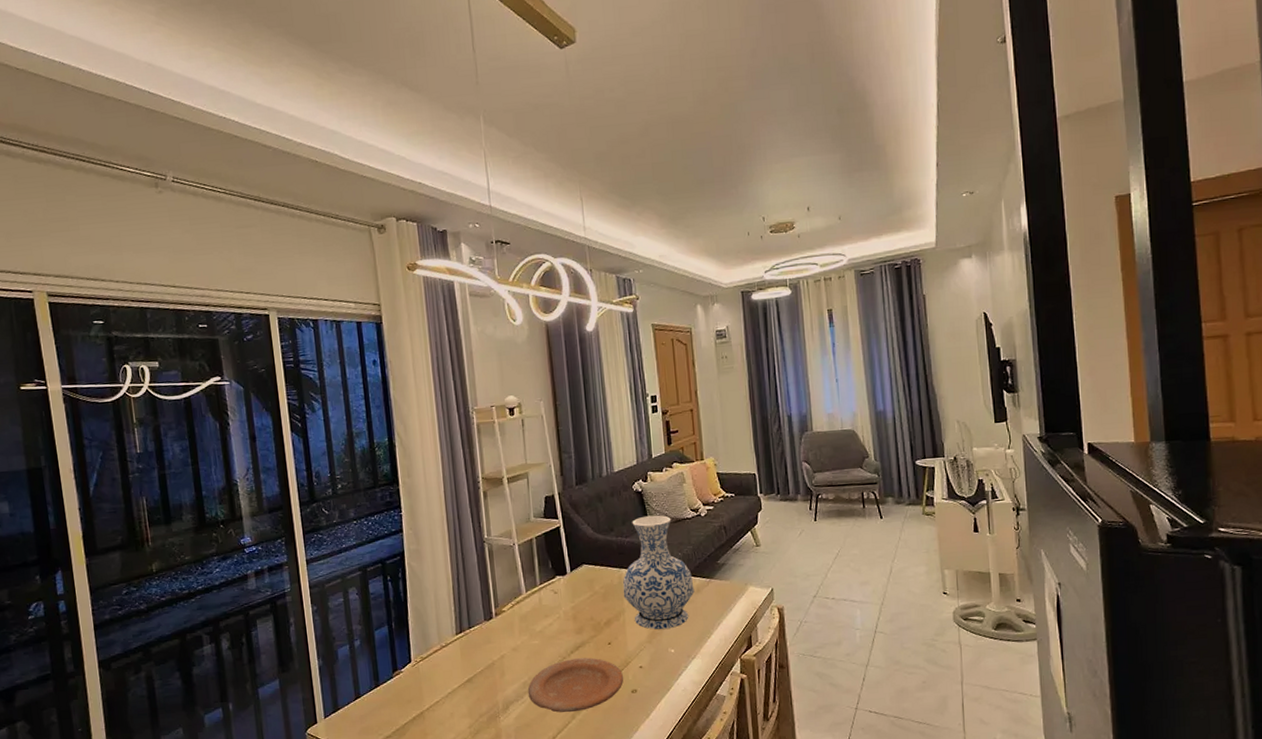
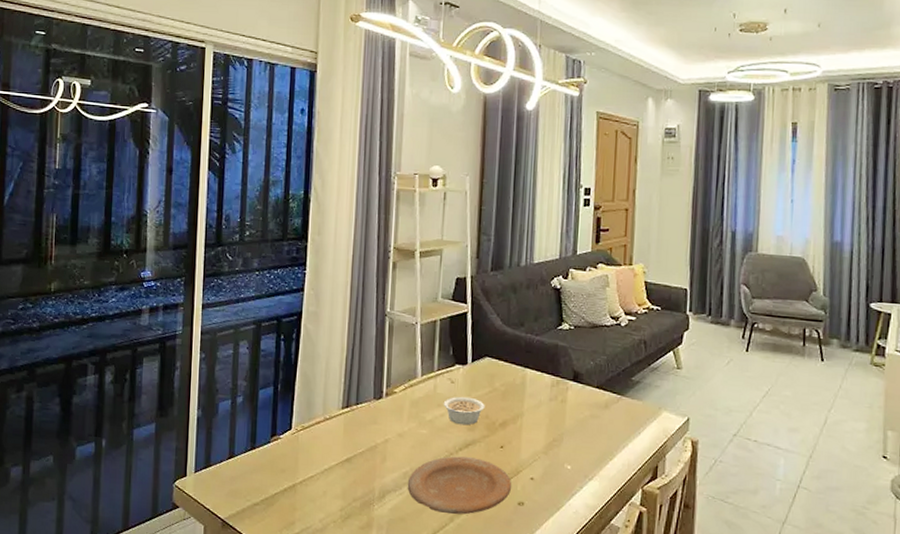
legume: none [550,603,589,631] -> present [443,396,485,426]
vase: present [623,515,695,630] -> none [524,315,603,442]

